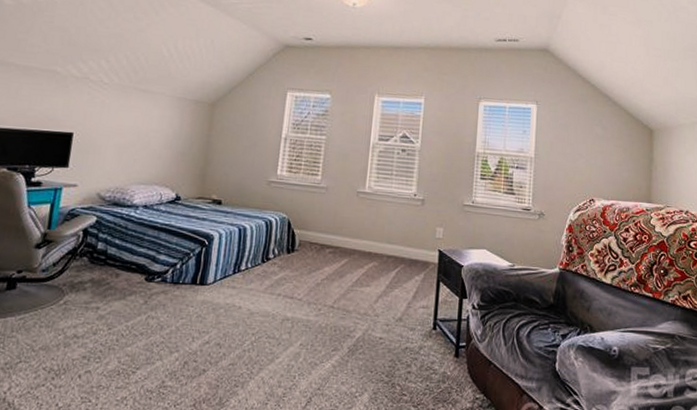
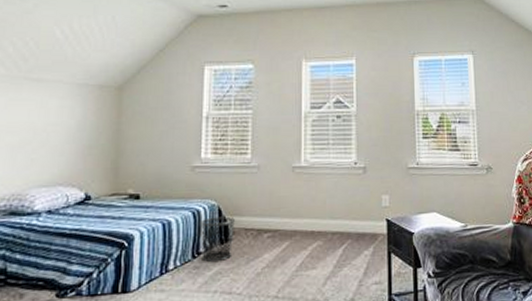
waste bin: none [270,228,302,268] -> present [199,216,235,262]

